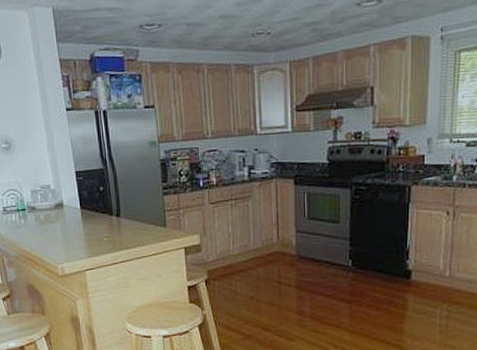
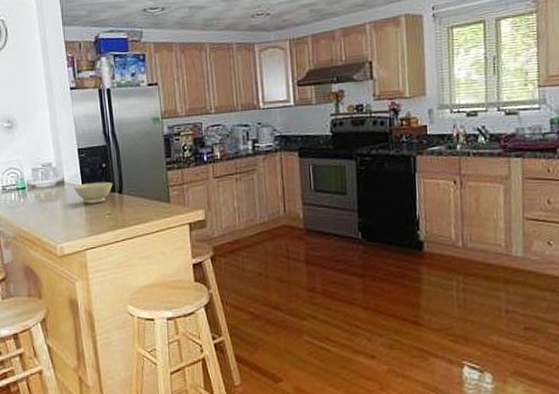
bowl: none [72,205,111,226] -> present [73,181,113,204]

